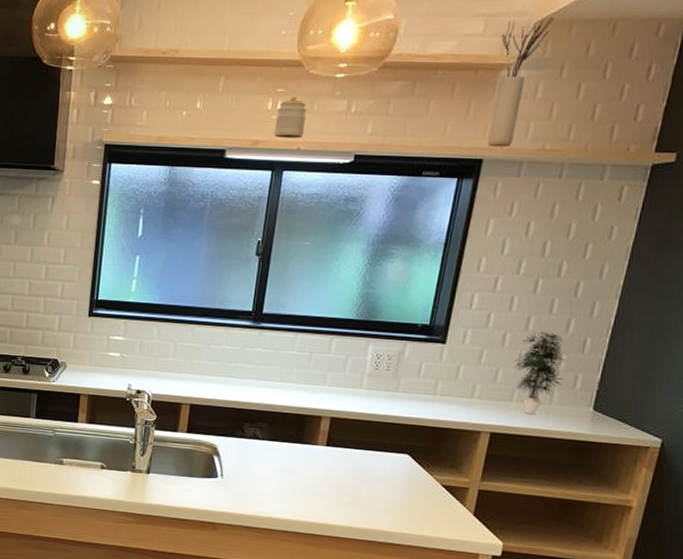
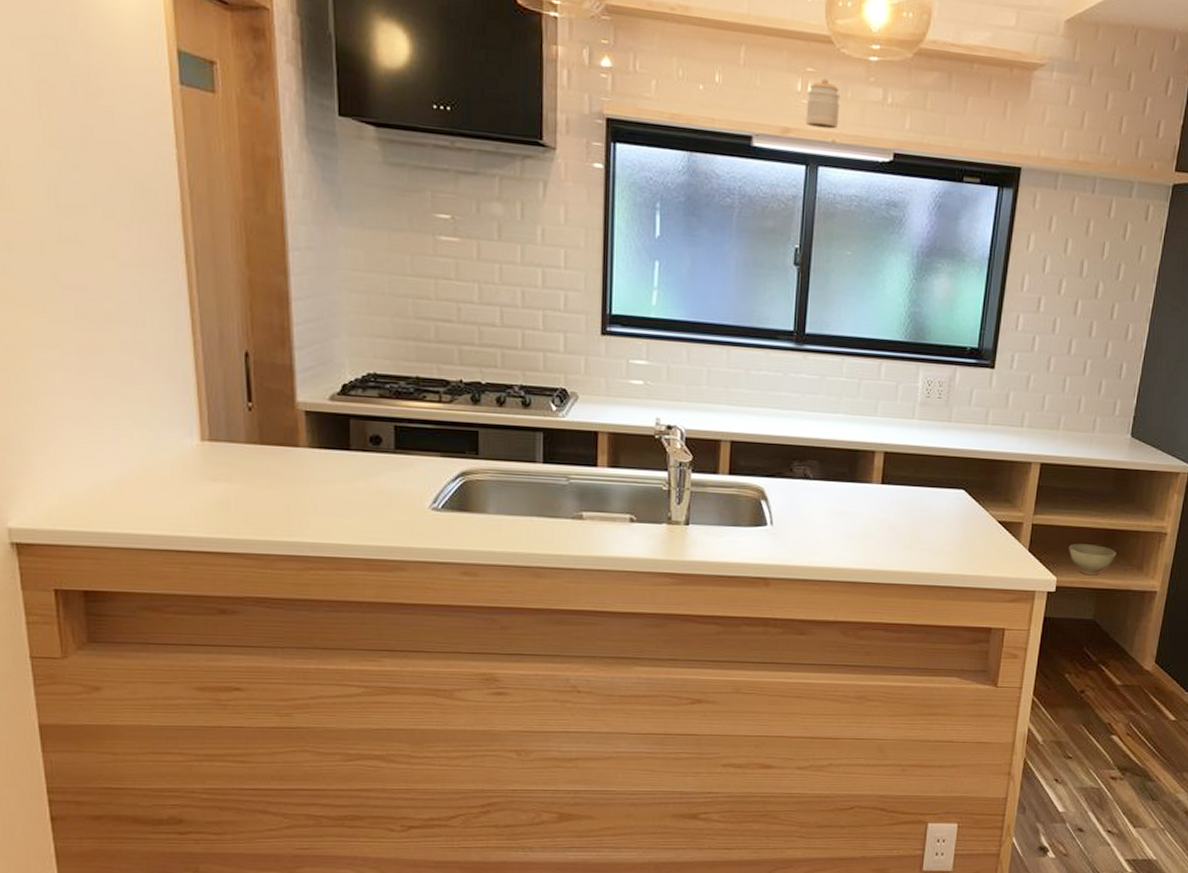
vase: present [487,17,554,147] -> none [1025,16,1081,156]
plant: present [514,331,565,414] -> none [1059,356,1105,442]
bowl: none [518,511,572,544] -> present [1069,544,1117,576]

